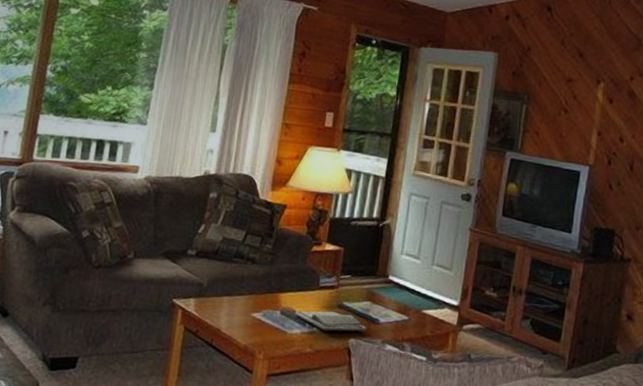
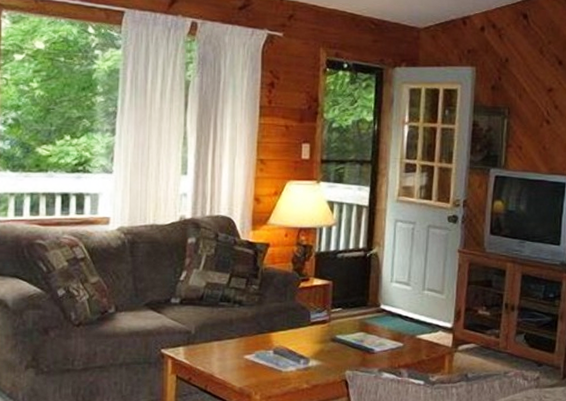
book: present [295,310,367,332] -> none [288,345,363,366]

